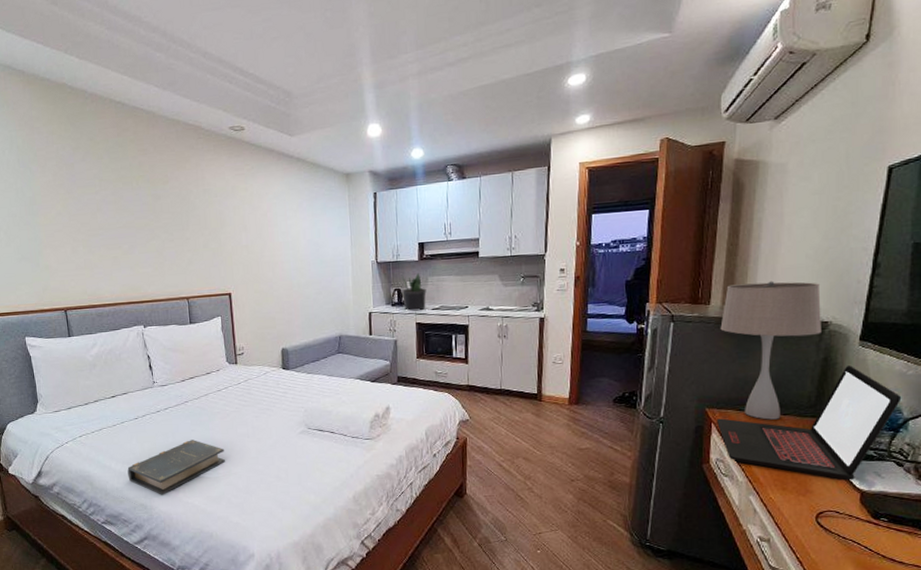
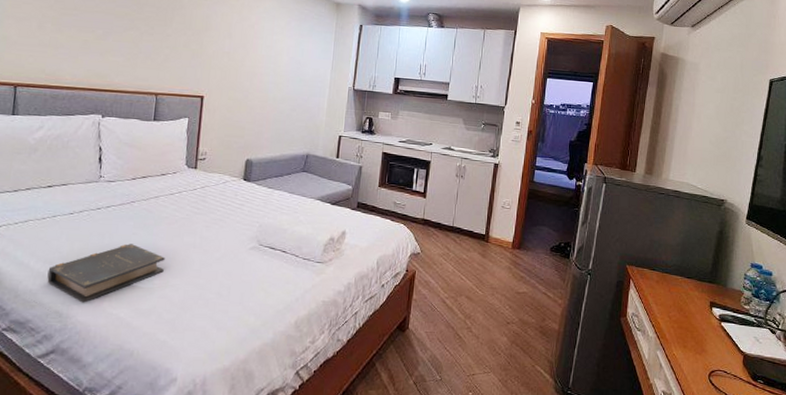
planter: present [401,273,427,312] -> none [373,104,396,142]
laptop: present [717,365,902,479] -> none [635,240,776,342]
table lamp: present [720,281,823,420] -> none [642,157,720,282]

